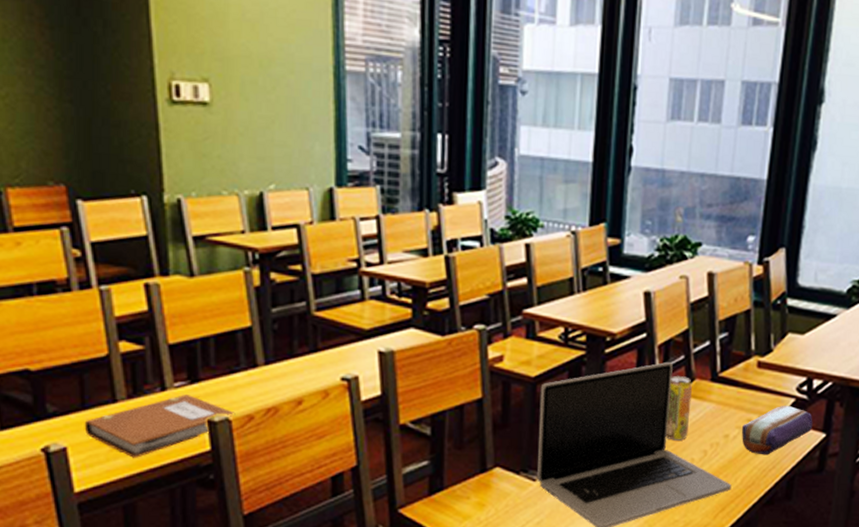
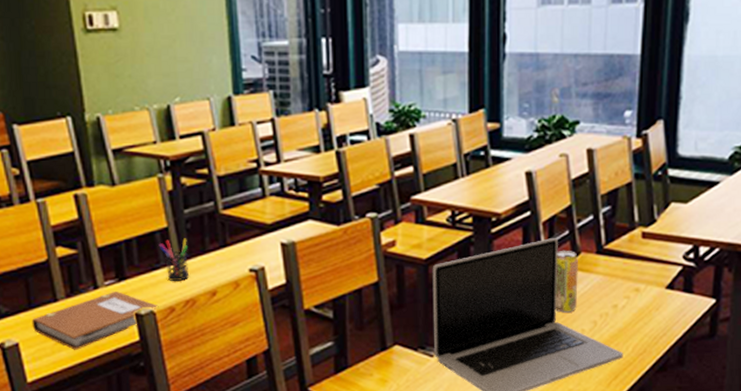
pen holder: none [240,339,274,386] -> present [158,238,190,281]
pencil case: present [741,405,813,455] -> none [629,273,702,323]

